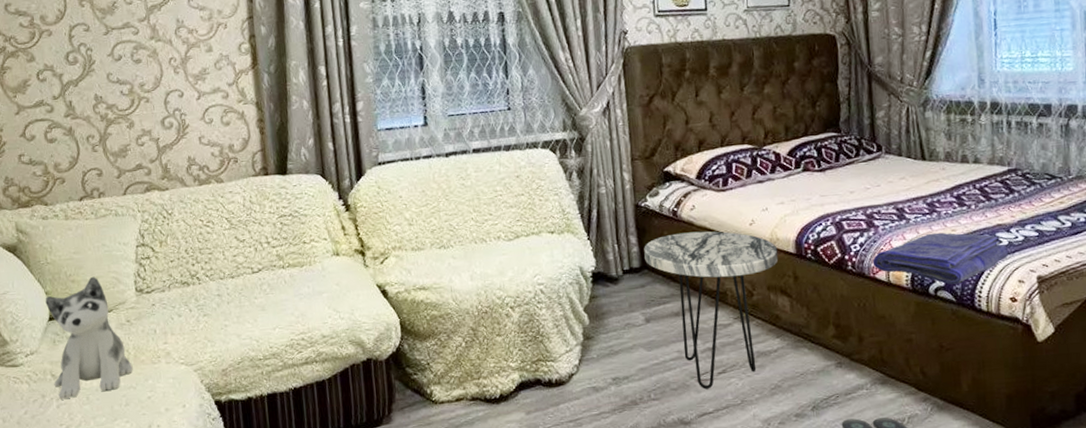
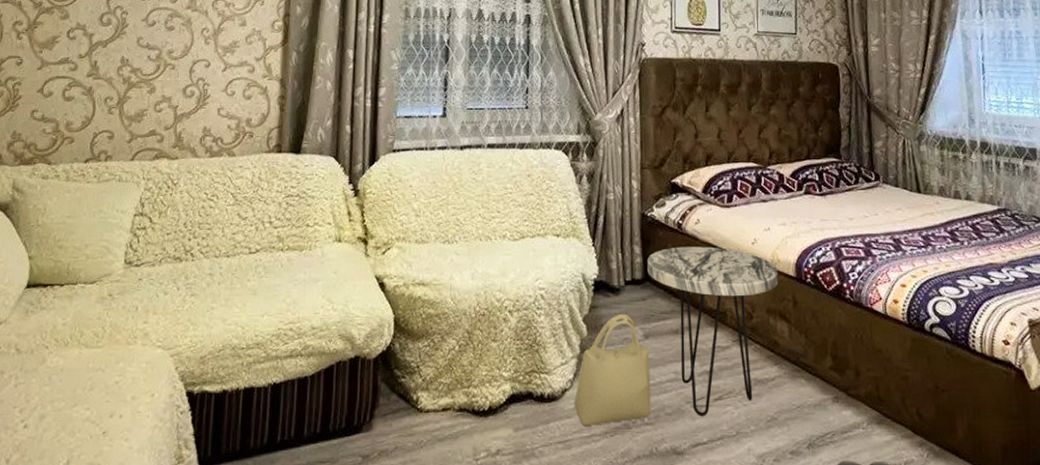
plush toy: present [45,276,133,400] -> none [16,243,106,378]
handbag: none [581,301,657,406] -> present [573,313,651,427]
towel: present [872,232,1009,285] -> none [870,267,1001,322]

